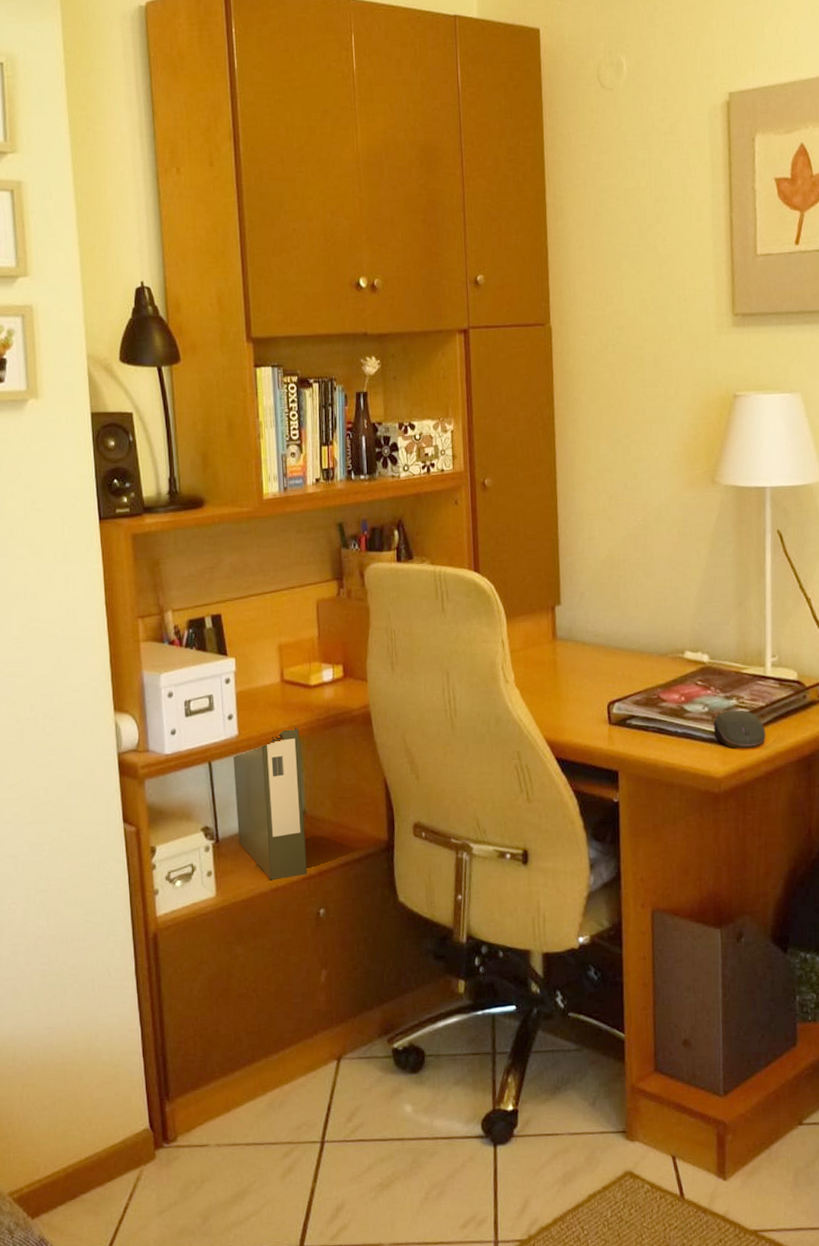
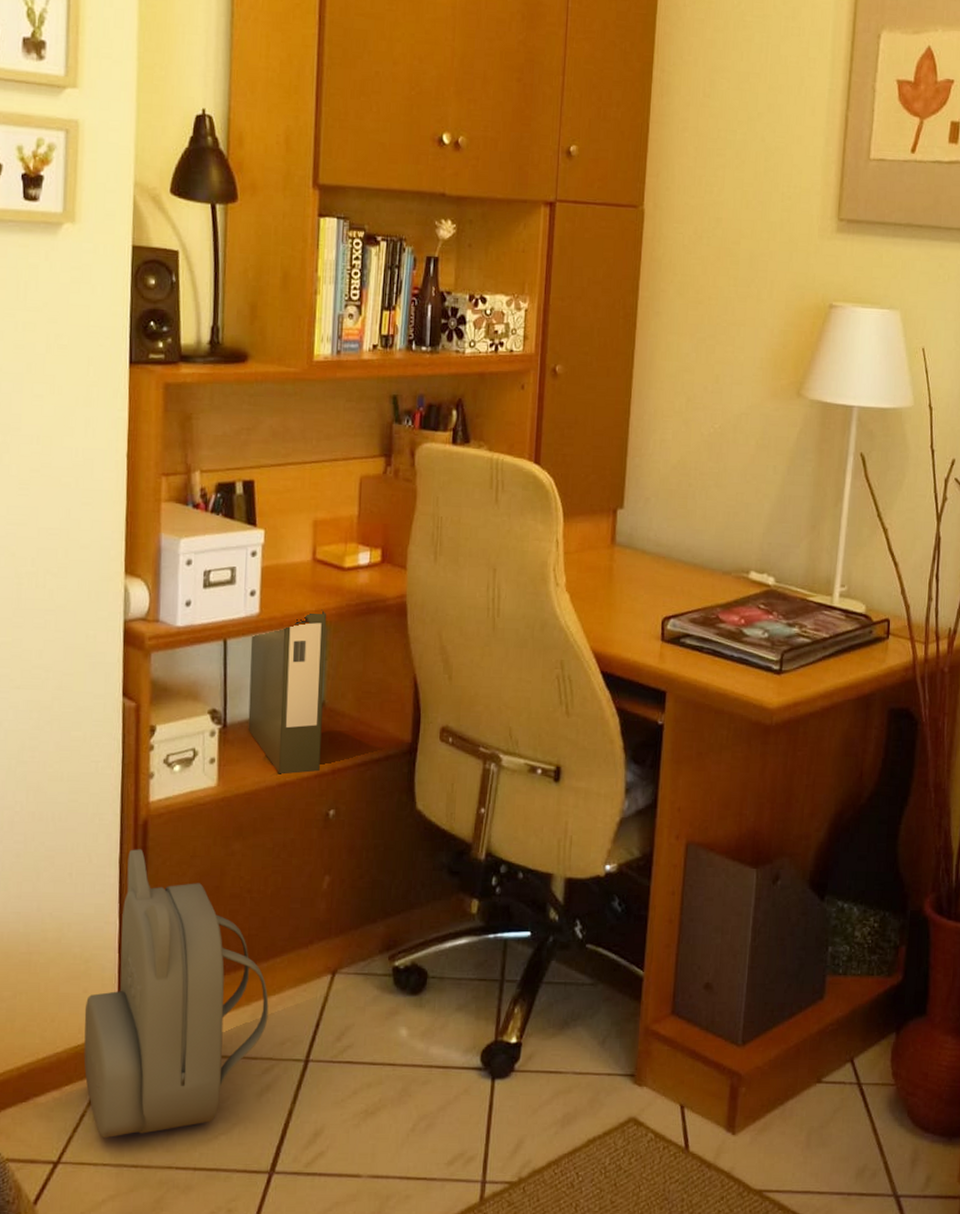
backpack: none [118,960,284,1228] -> present [84,849,269,1139]
computer mouse: present [713,710,766,749] -> none [771,639,827,682]

